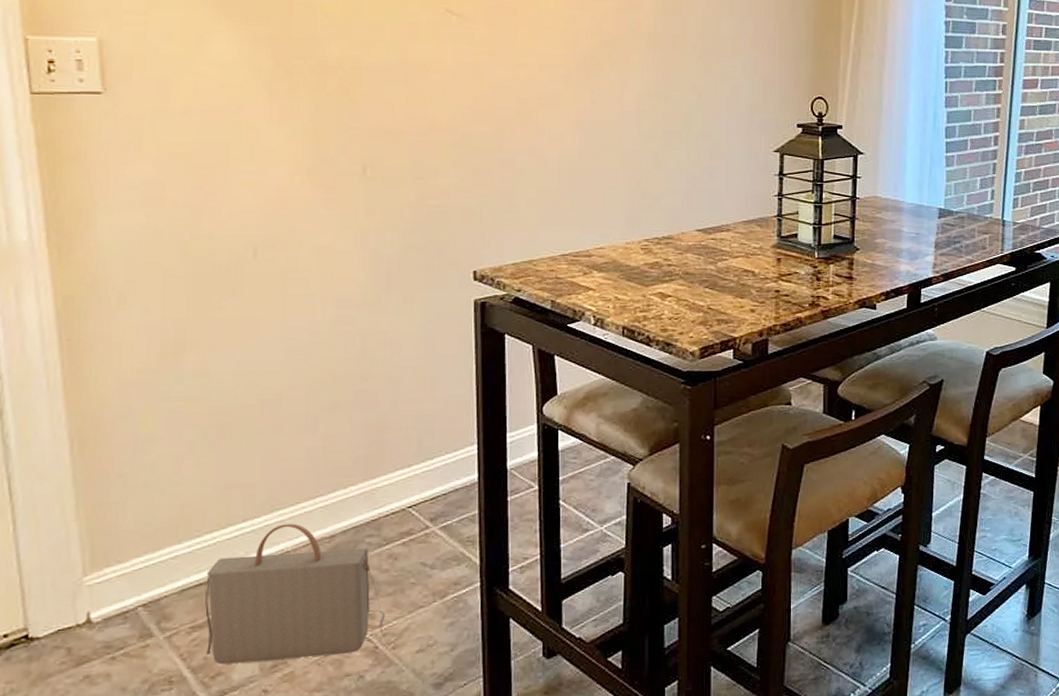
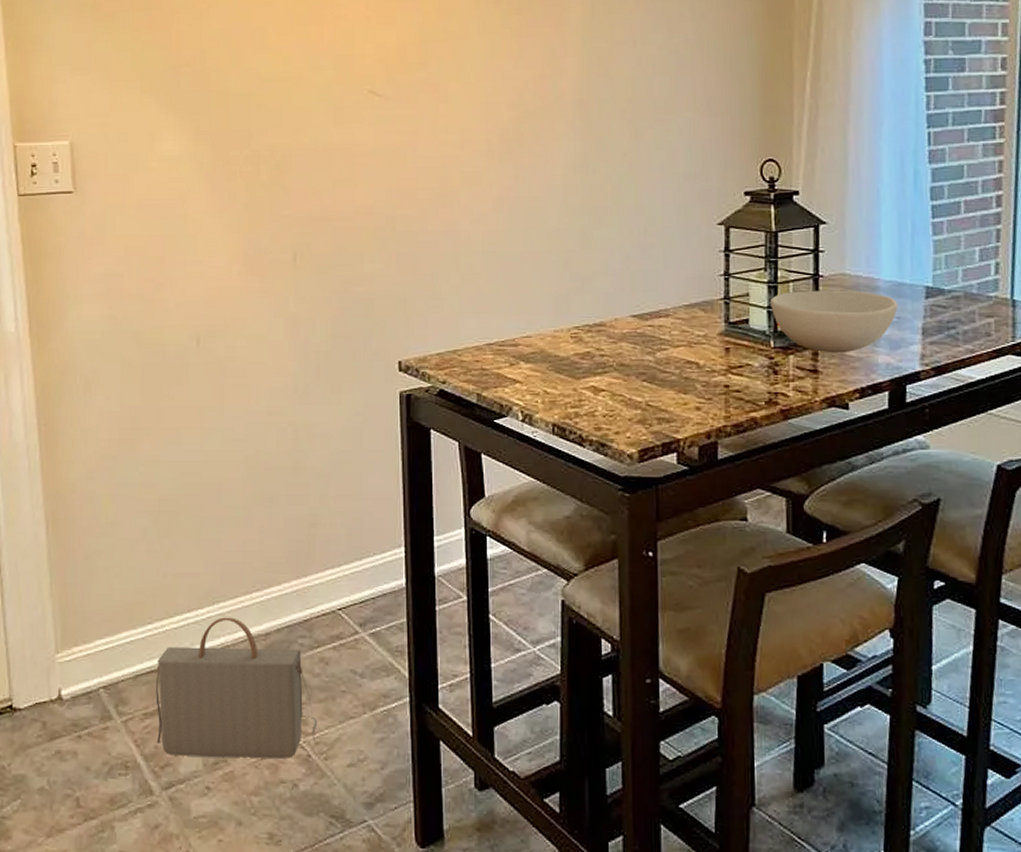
bowl: none [816,210,917,263] -> present [770,290,898,354]

